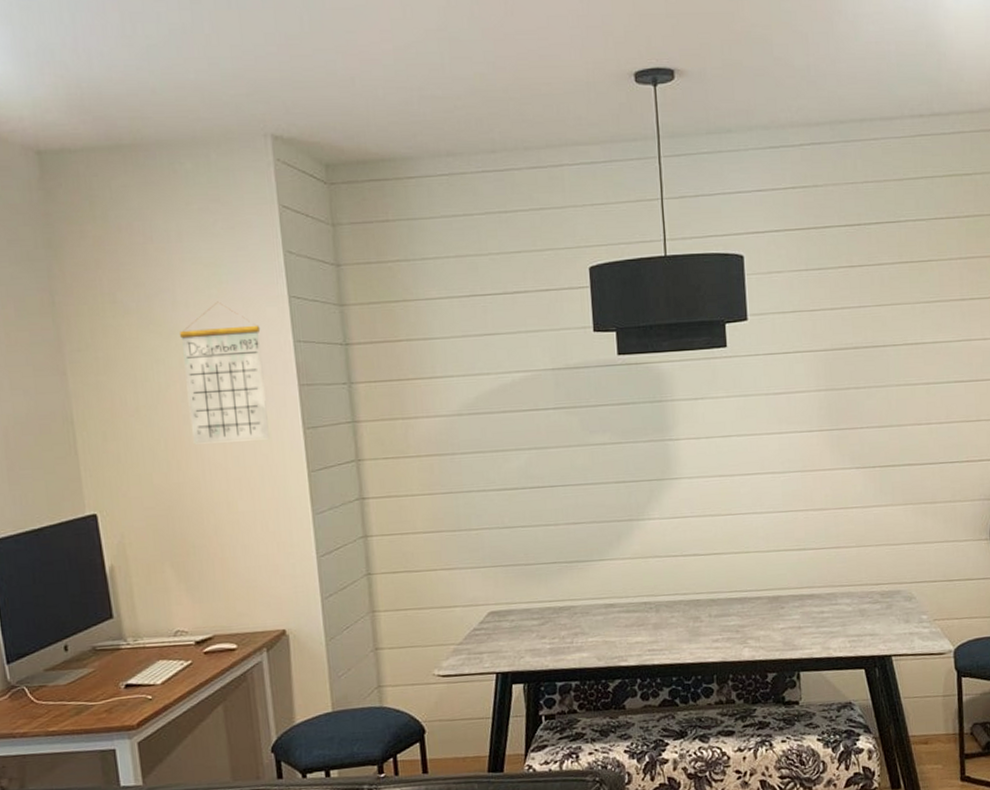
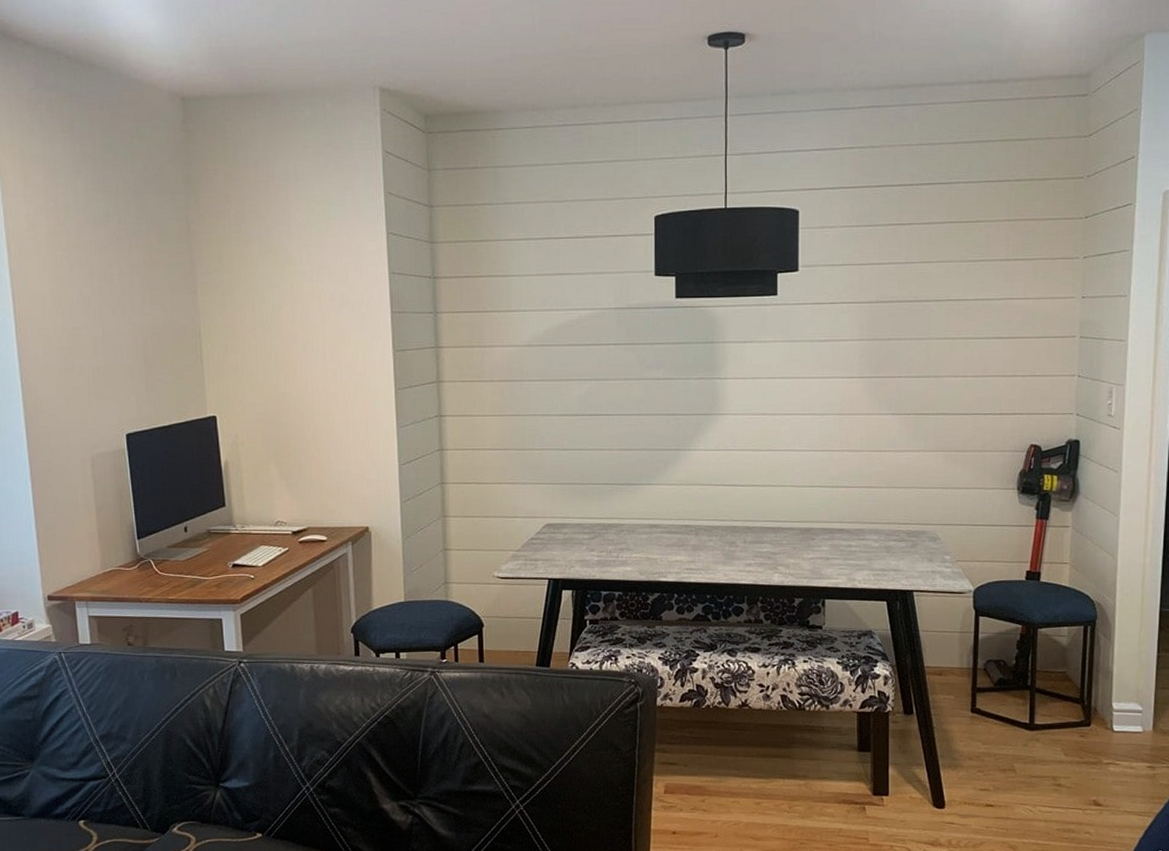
calendar: present [179,301,270,444] -> none [292,235,364,360]

